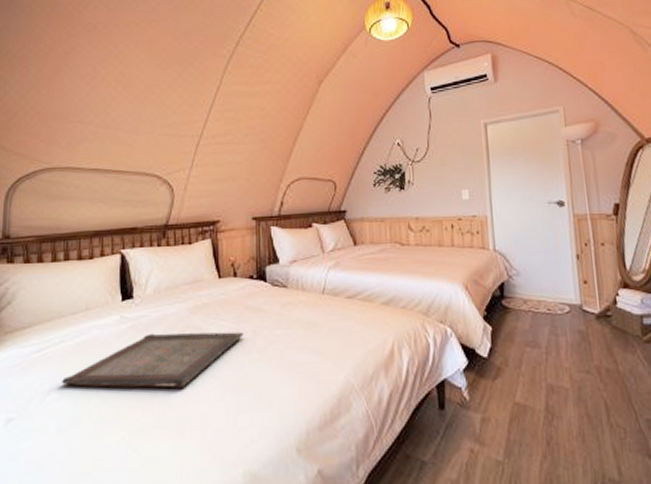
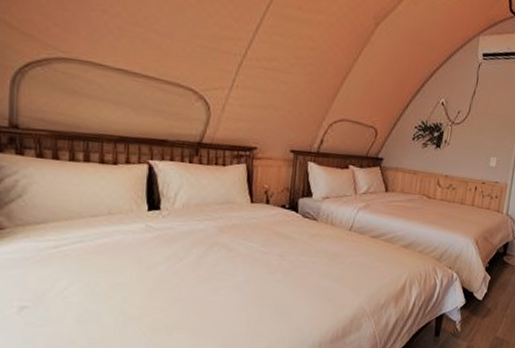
serving tray: present [62,331,244,388] -> none [81,245,271,297]

